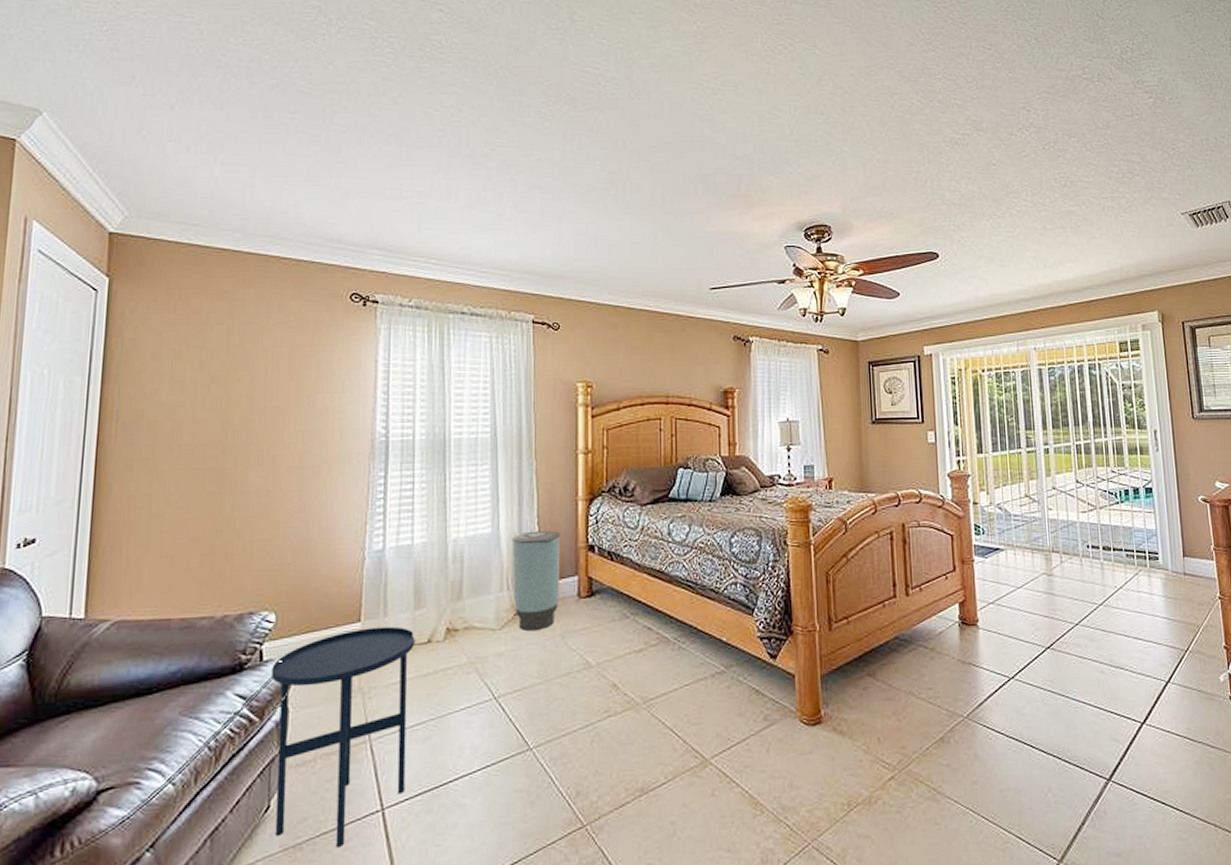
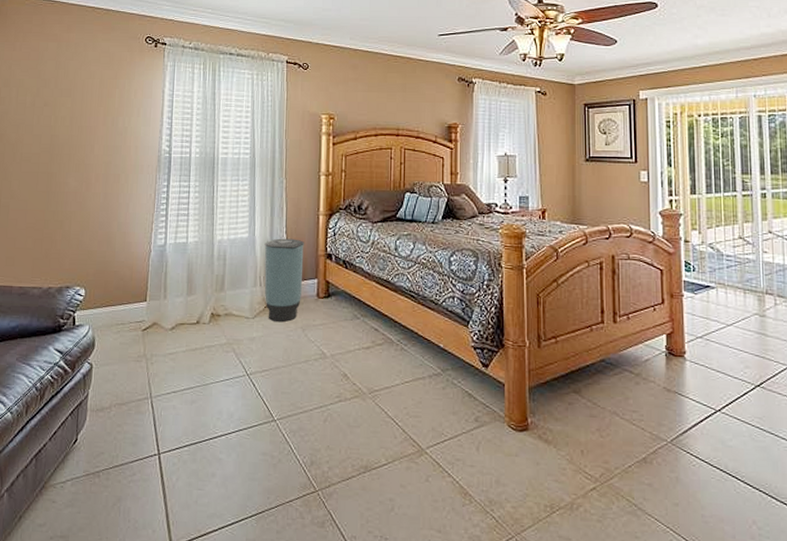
side table: present [272,626,415,847] -> none [80,307,187,479]

